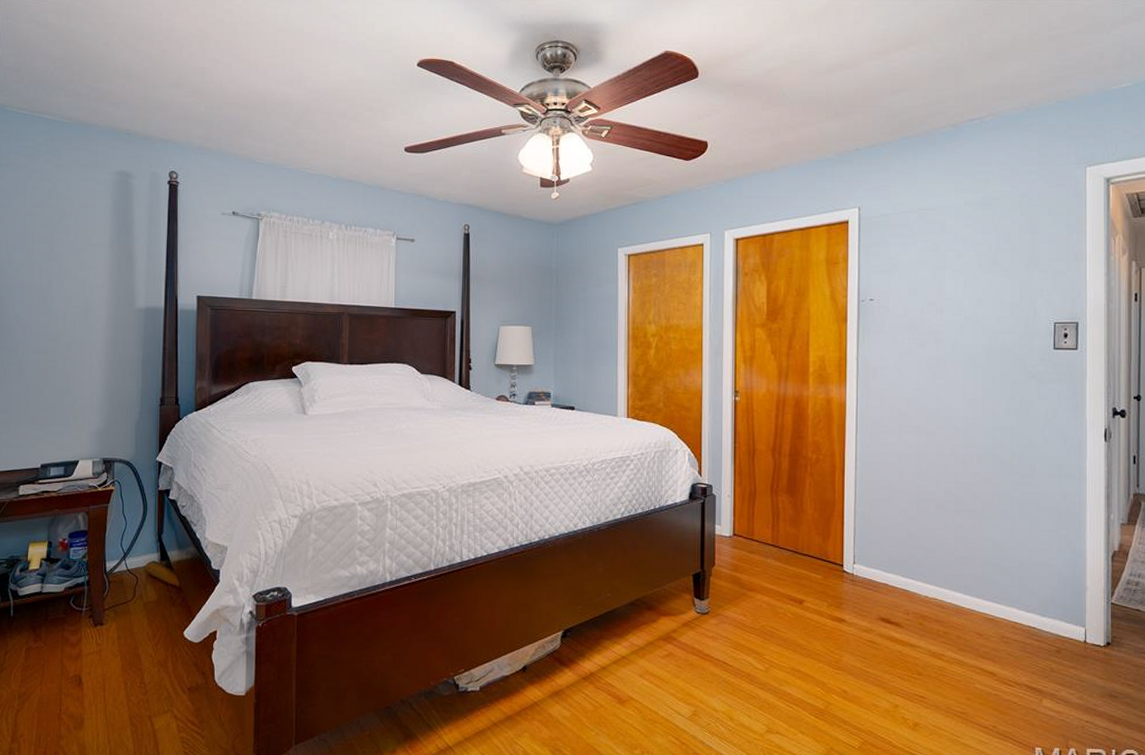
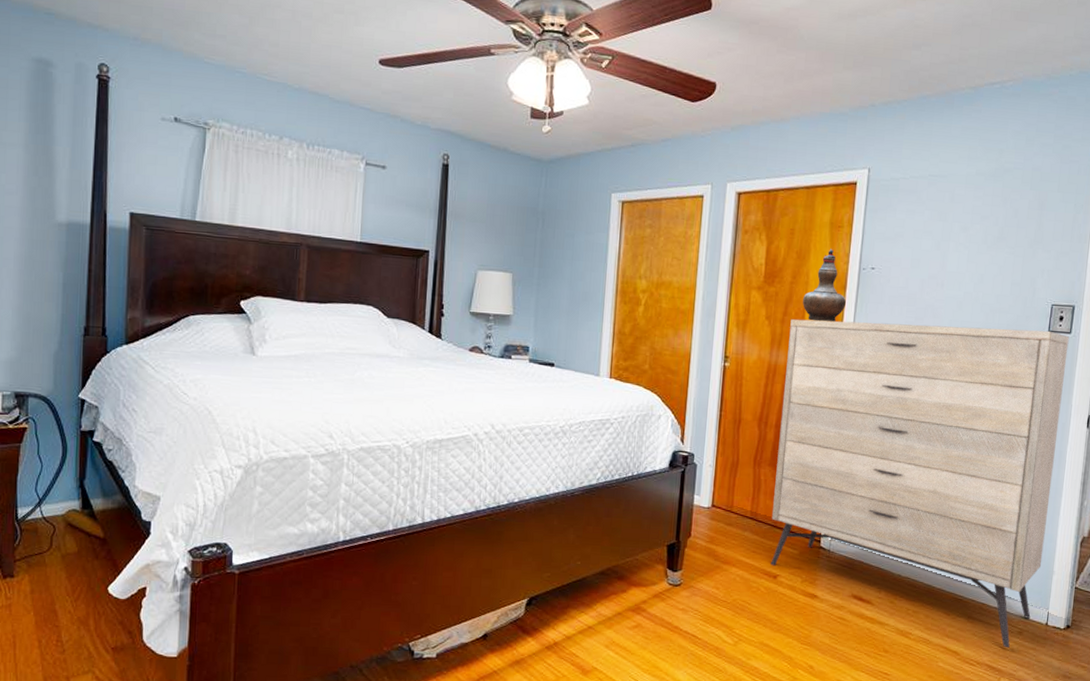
dresser: none [792,348,1076,668] -> present [770,318,1069,648]
decorative vase: none [806,283,848,353] -> present [803,248,846,323]

